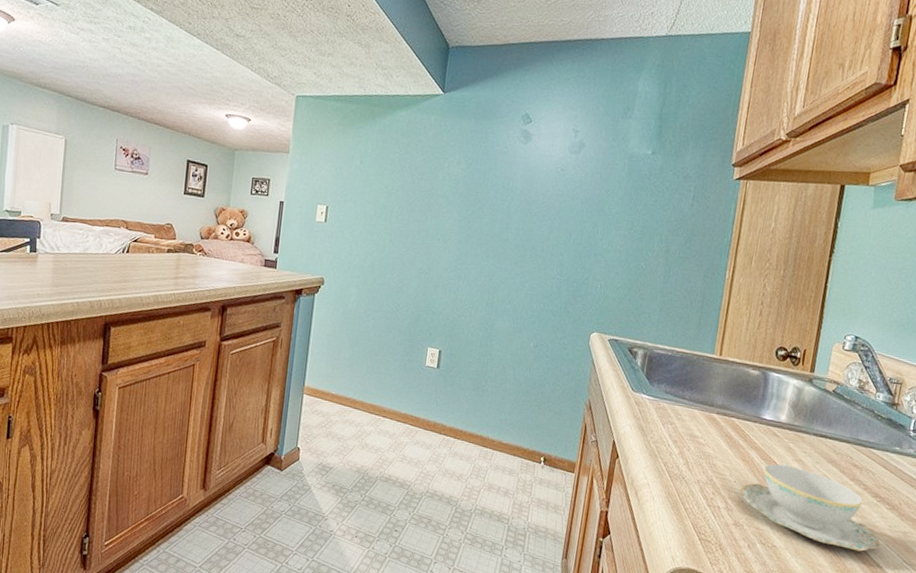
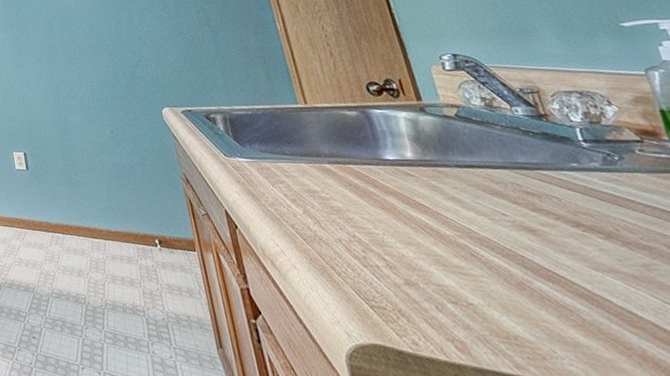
teacup: present [740,463,881,552] -> none [395,204,618,297]

